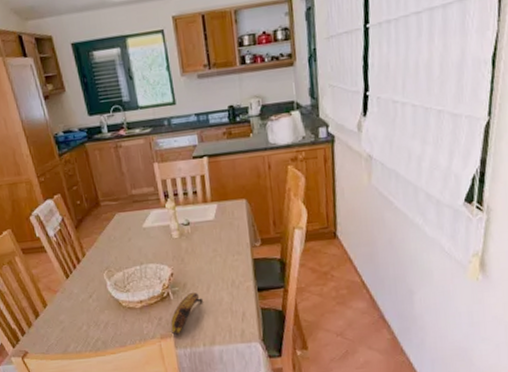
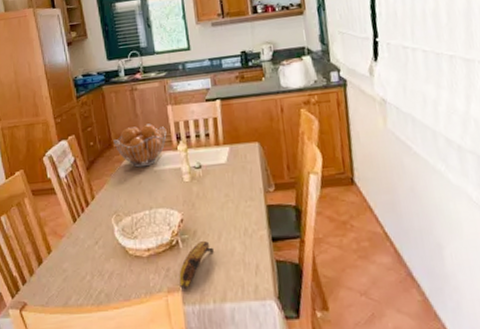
fruit basket: none [100,182,155,226] -> present [113,124,167,168]

